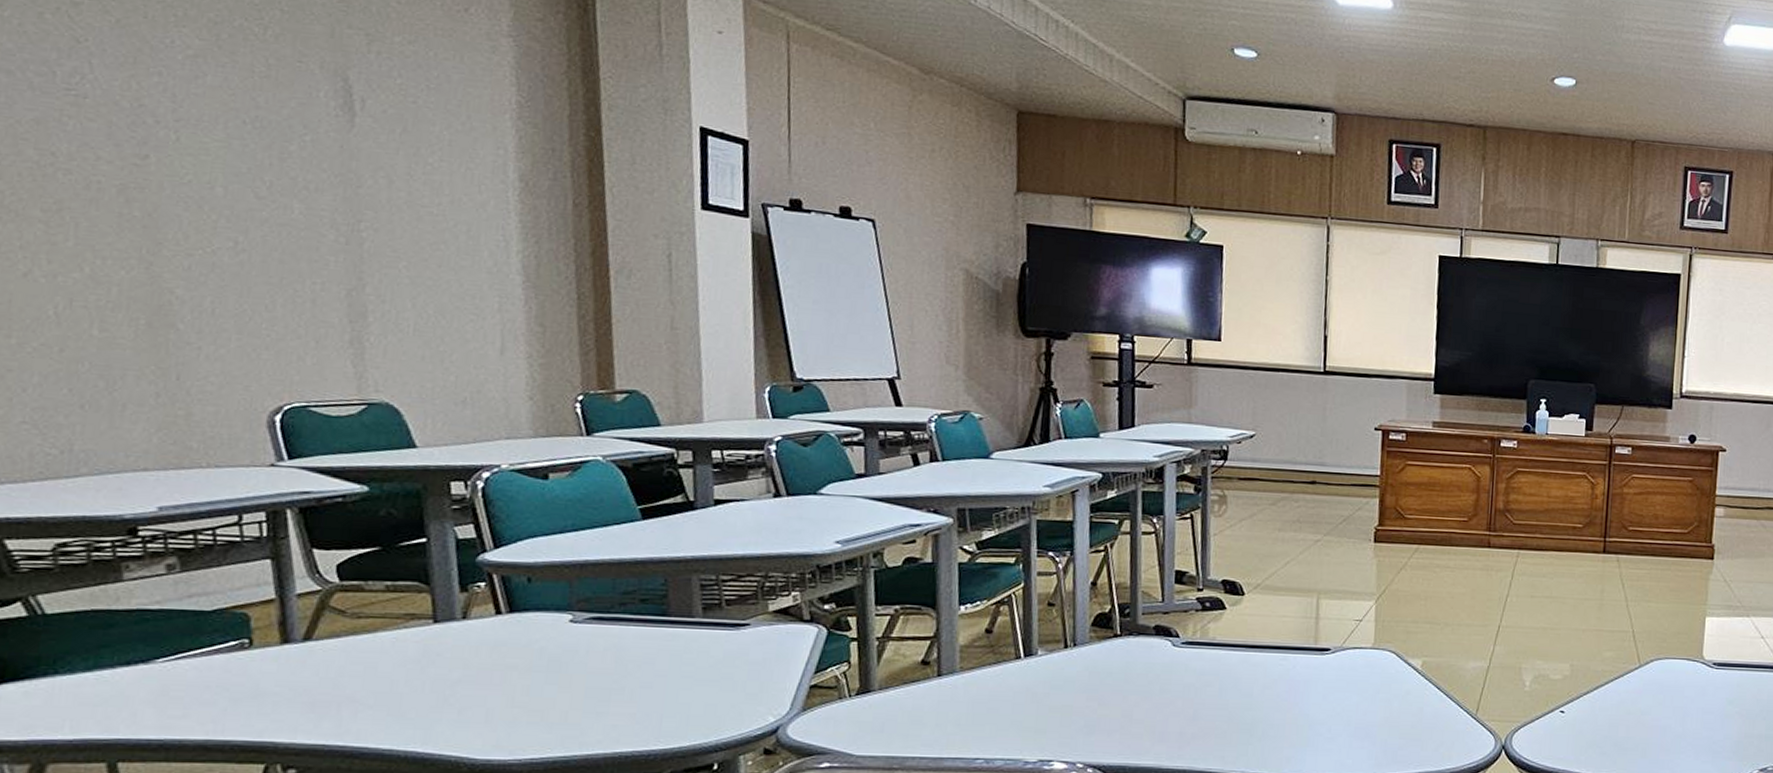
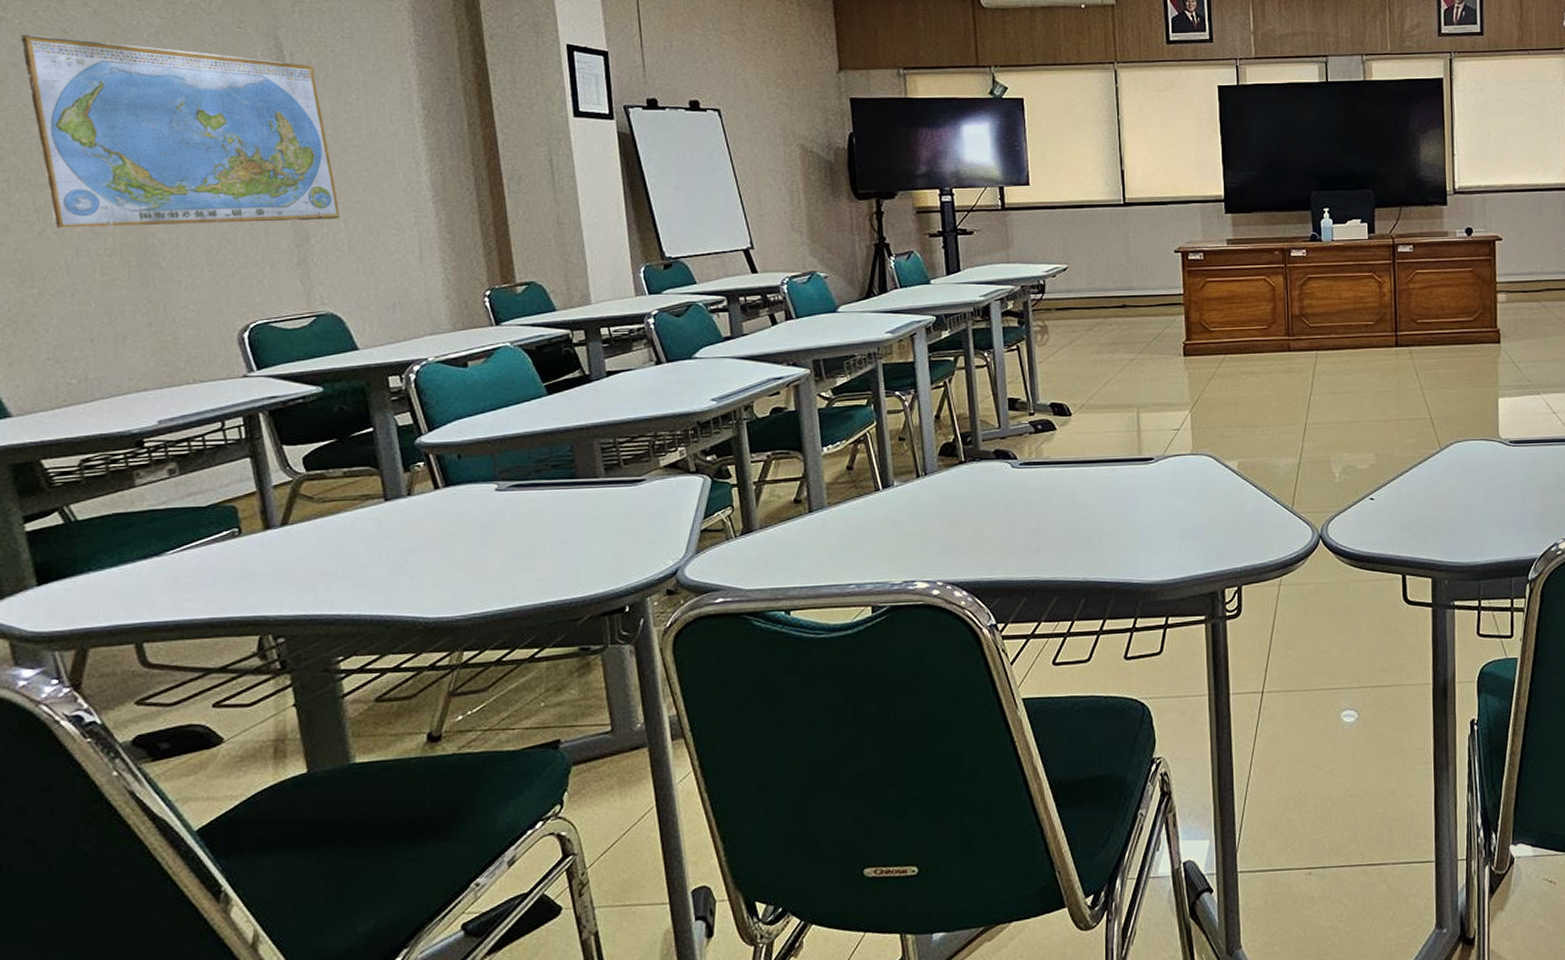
world map: none [18,36,407,296] -> present [20,33,340,228]

